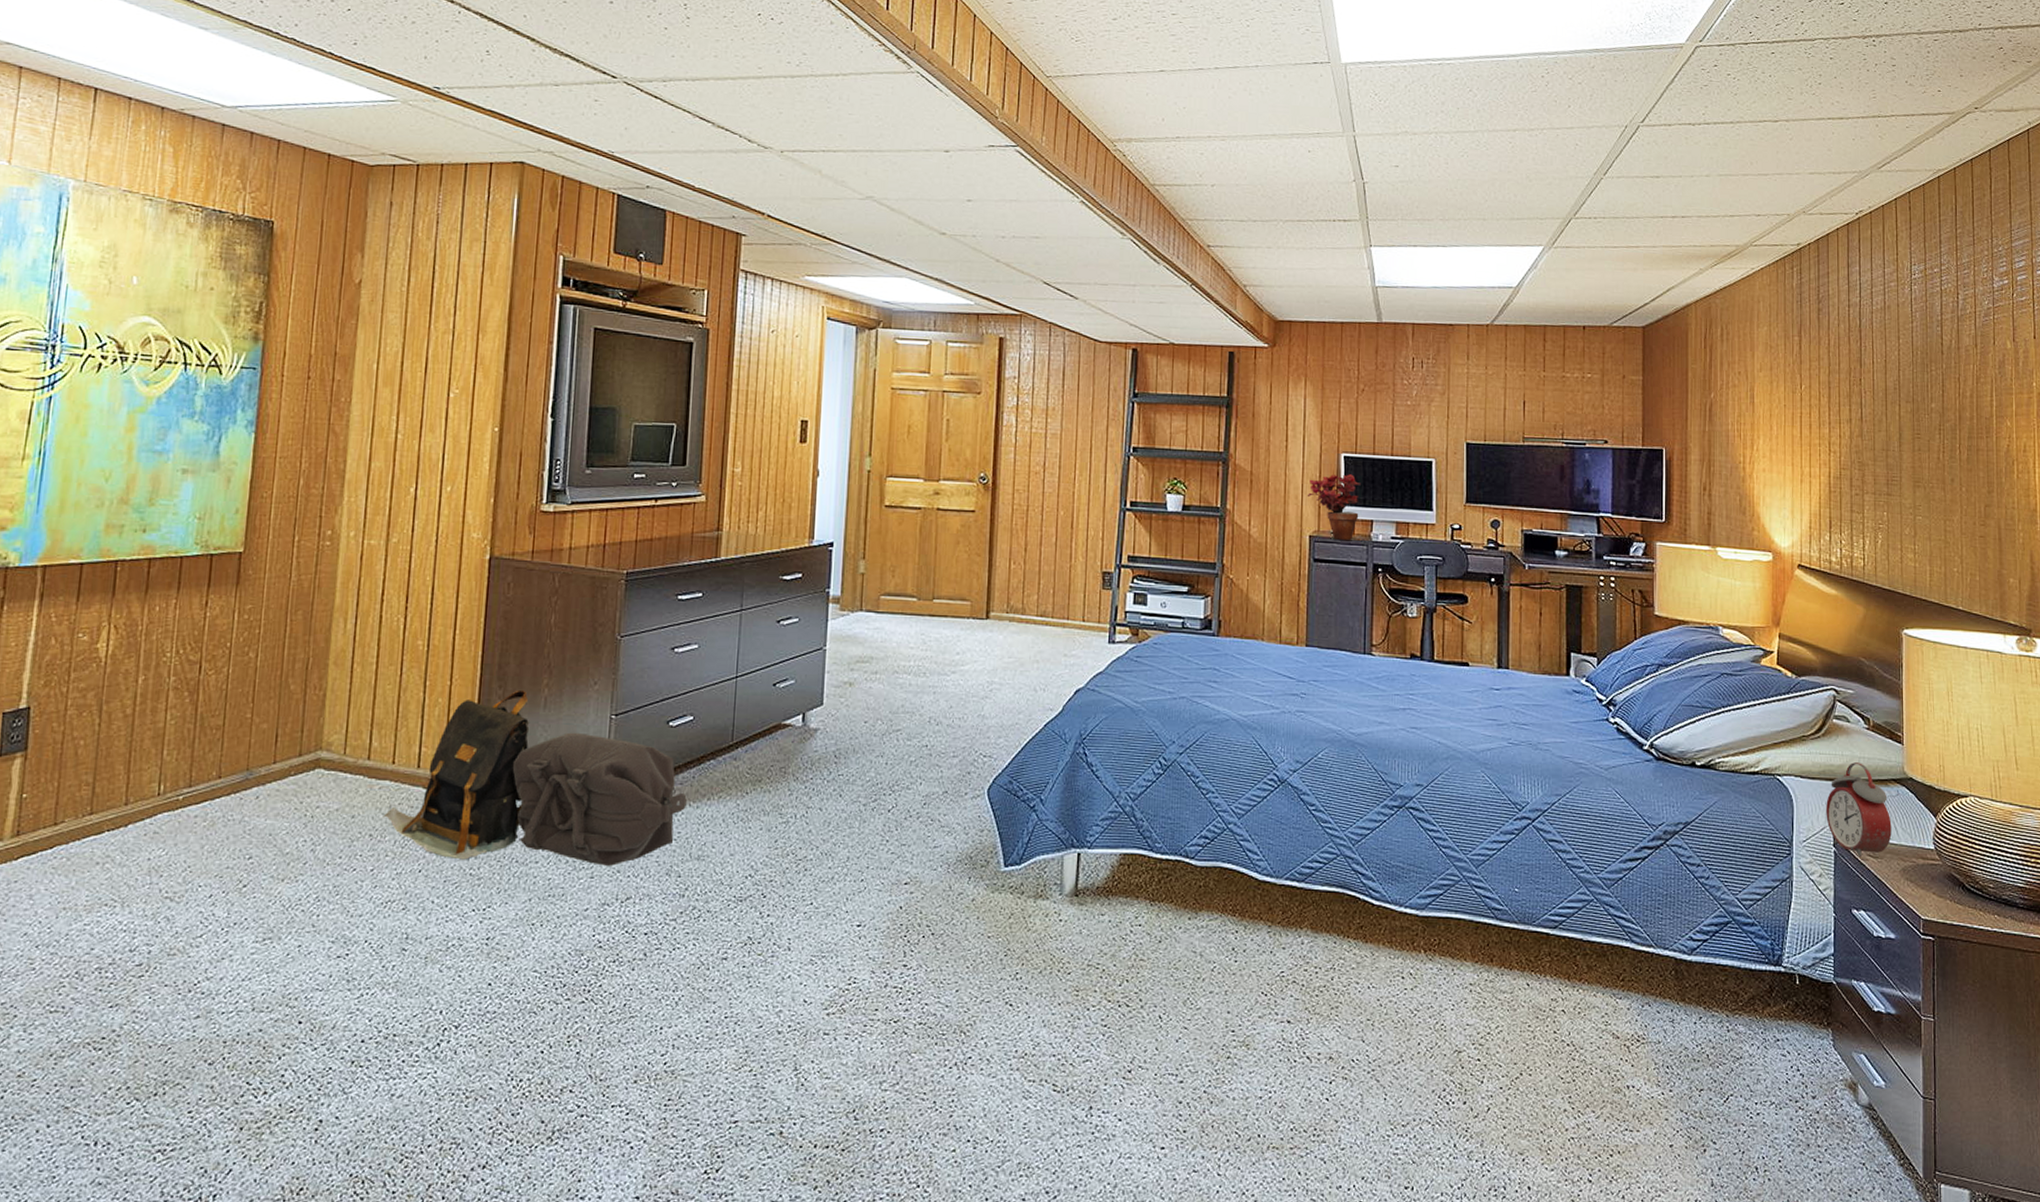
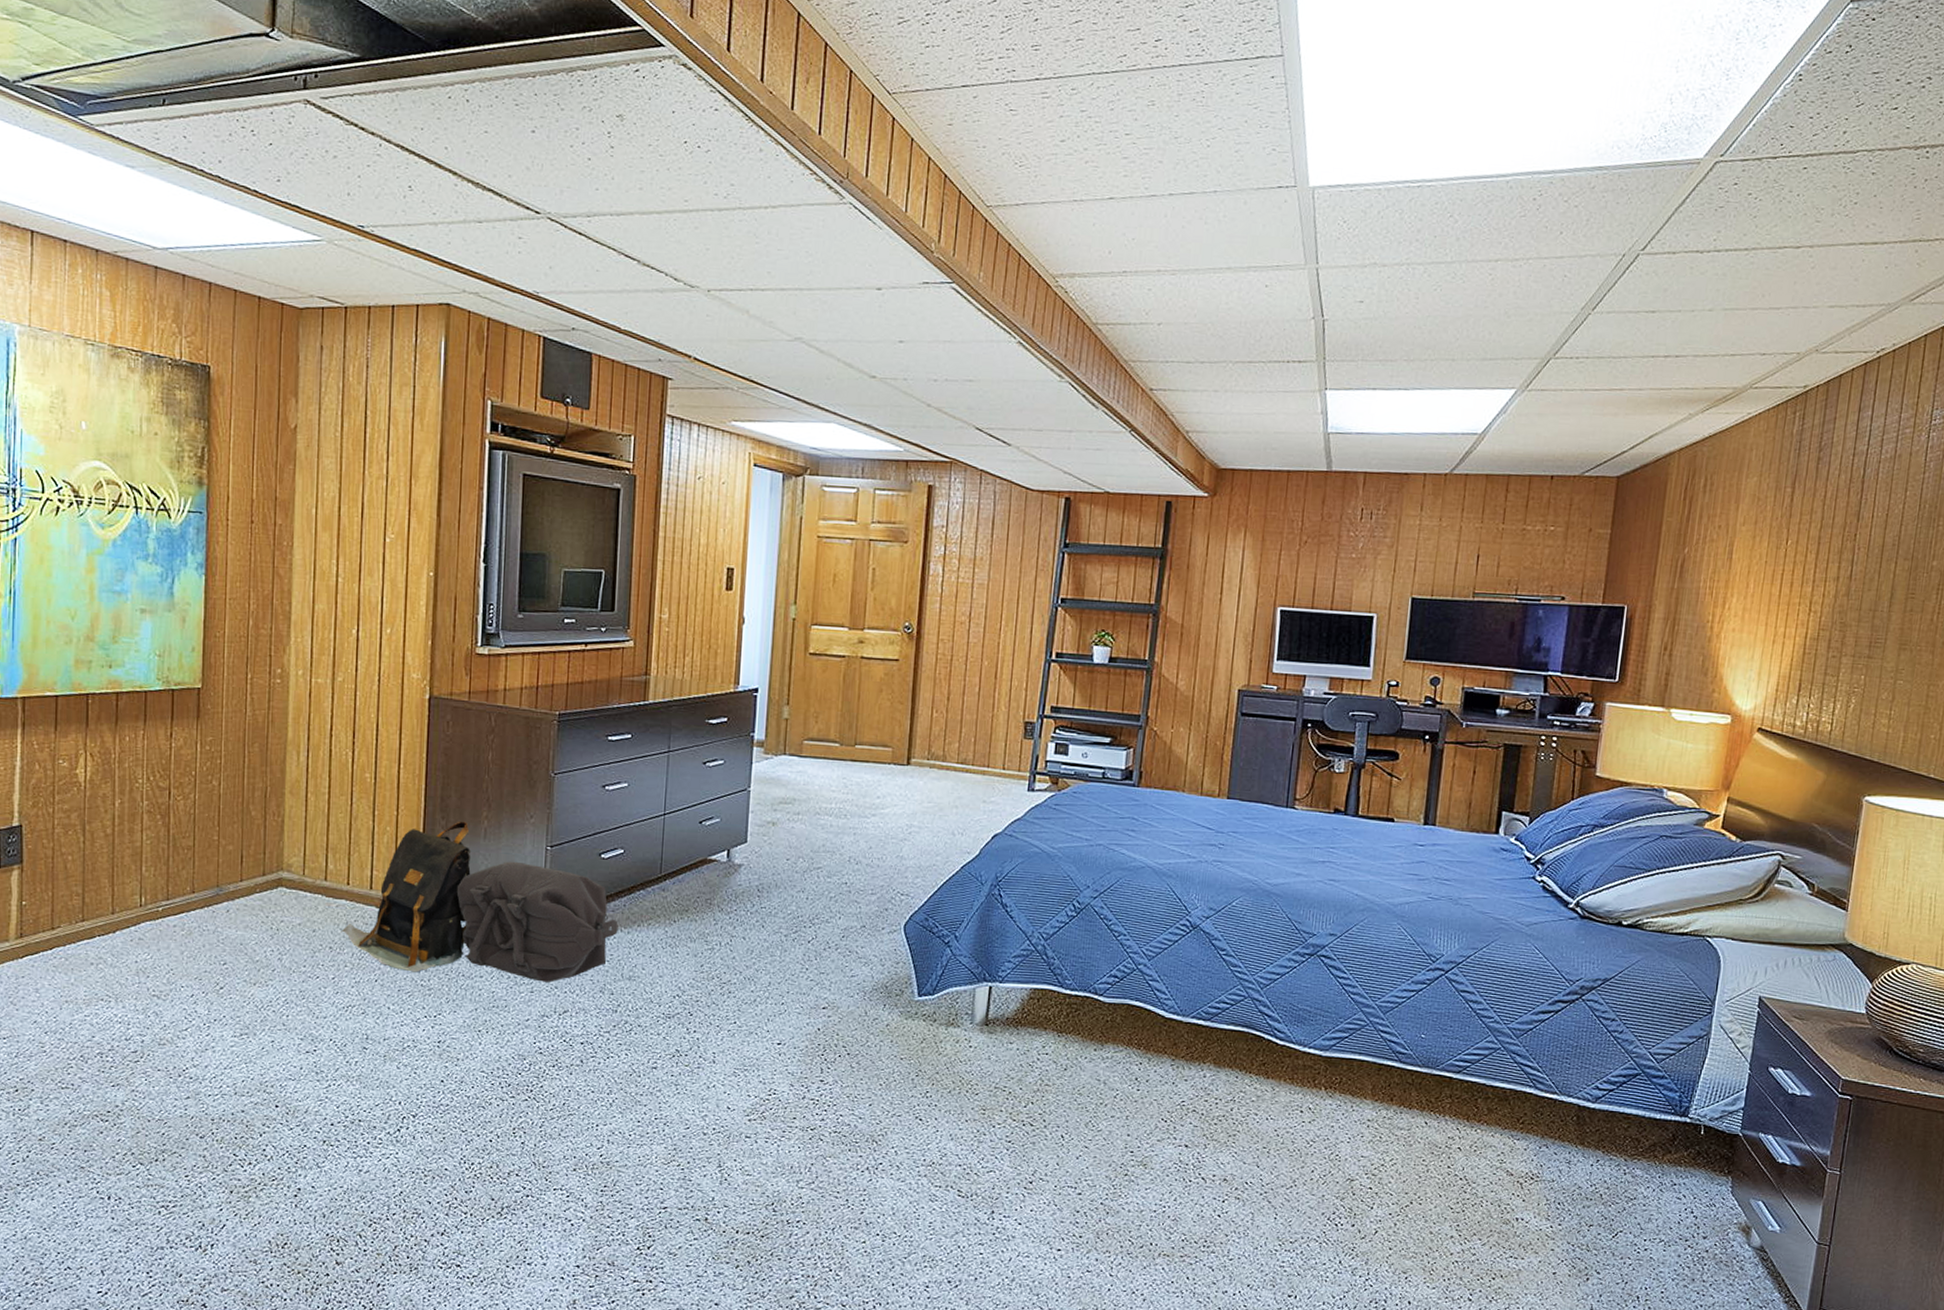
potted plant: present [1307,474,1361,541] -> none [1238,628,1296,696]
alarm clock: present [1826,762,1892,856] -> none [1754,927,1824,1018]

